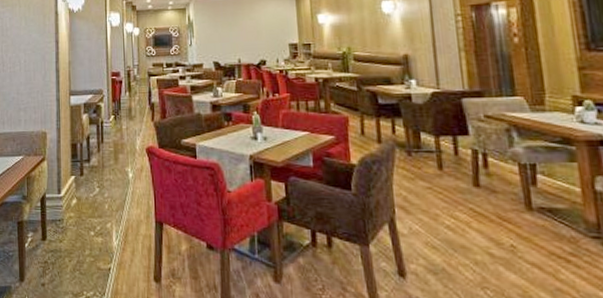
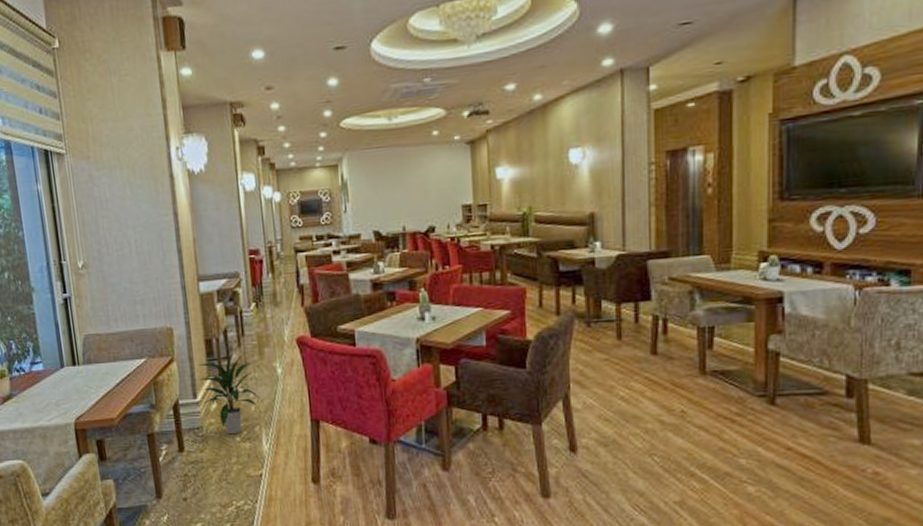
indoor plant: none [63,156,112,229] -> present [197,352,259,435]

